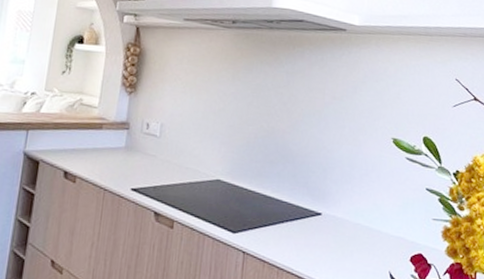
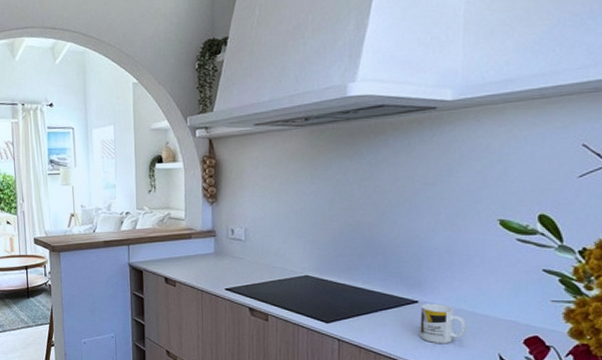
mug: none [321,216,362,259] -> present [420,303,466,343]

